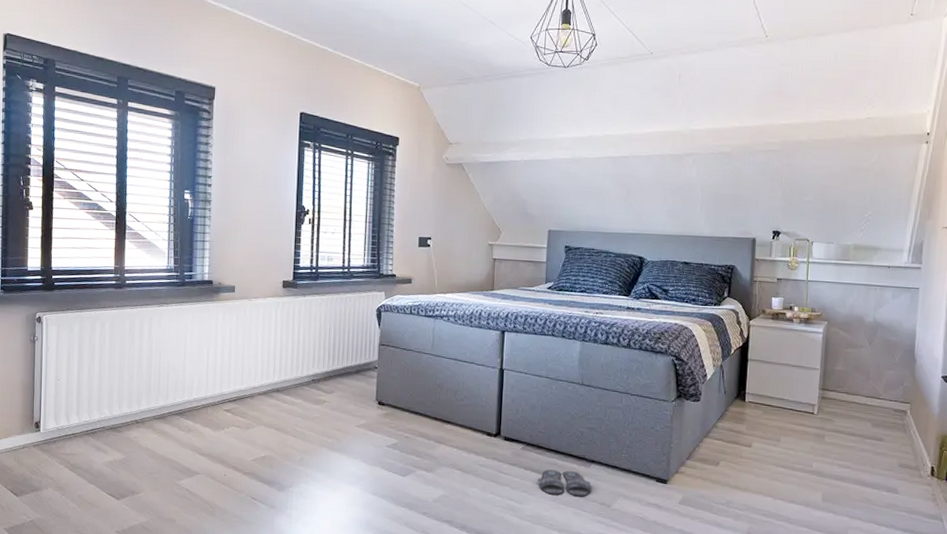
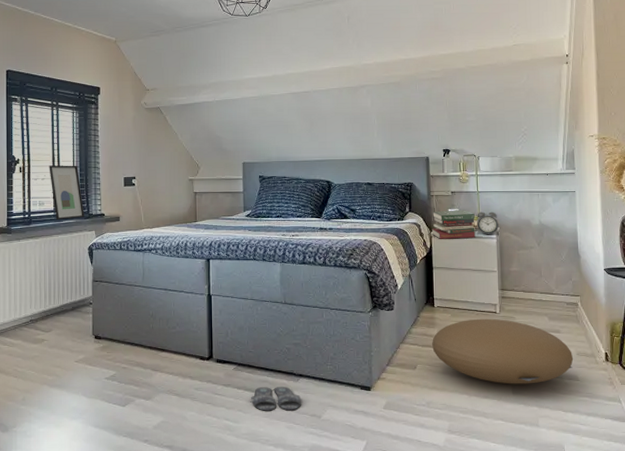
picture frame: none [339,219,375,278] -> present [49,165,84,220]
pouf: none [738,418,895,493] -> present [431,318,574,384]
books: none [750,298,801,331] -> present [431,210,475,239]
alarm clock: none [801,303,827,330] -> present [476,211,500,235]

